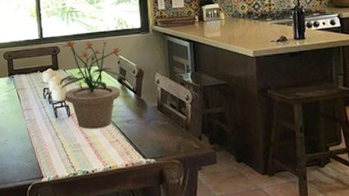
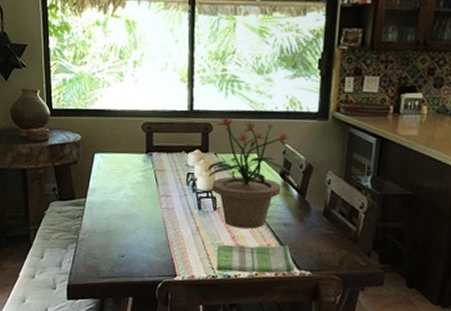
dish towel: none [75,138,141,168] -> present [217,244,295,274]

